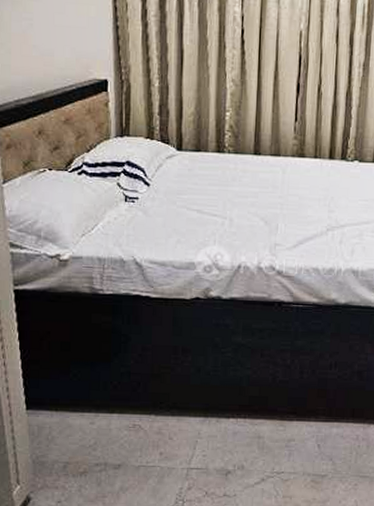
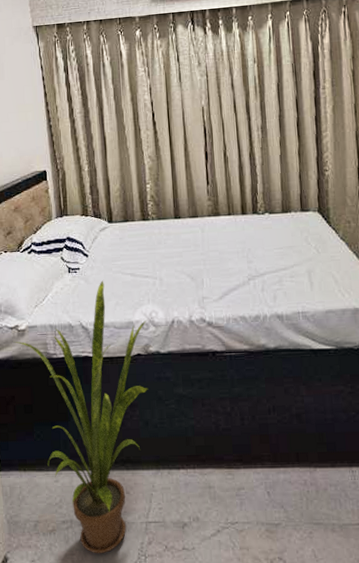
house plant: none [54,214,211,498] -> present [14,280,149,554]

